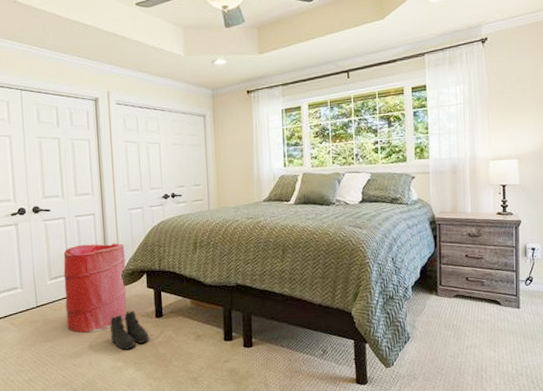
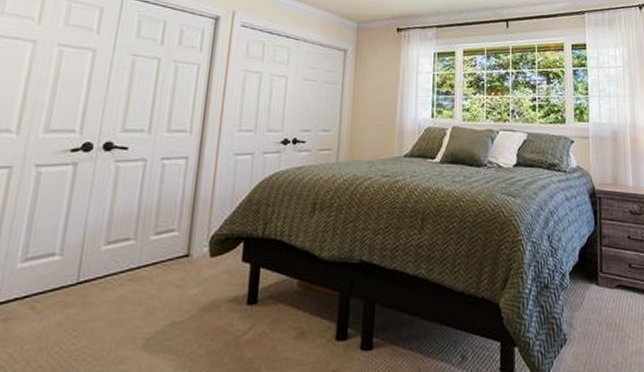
laundry hamper: present [63,243,127,333] -> none [116,197,221,325]
boots: present [110,310,149,350] -> none [178,293,233,352]

